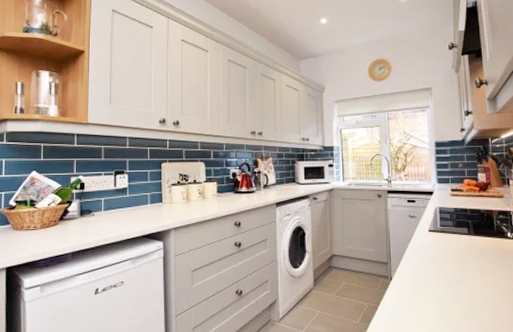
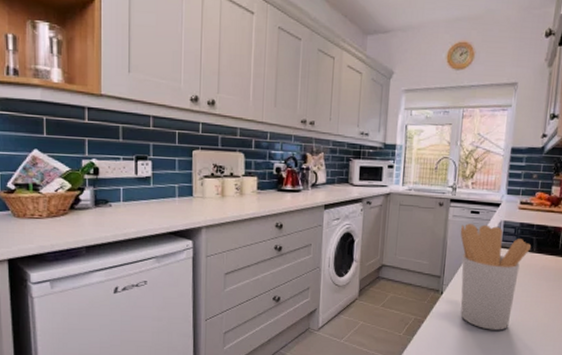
utensil holder: none [400,212,468,314] -> present [460,223,531,330]

